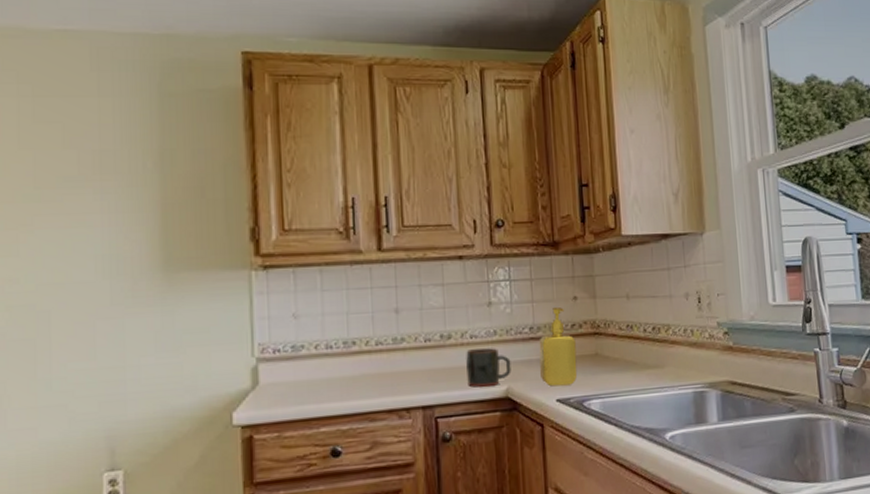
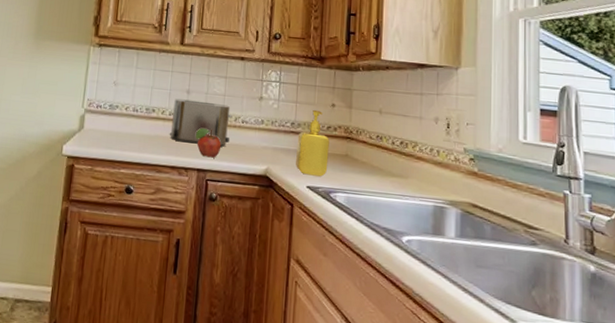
toaster: none [379,319,458,378] -> present [169,98,232,147]
fruit: none [414,352,449,390] -> present [196,128,222,158]
mug: present [466,347,512,387] -> none [235,131,273,164]

